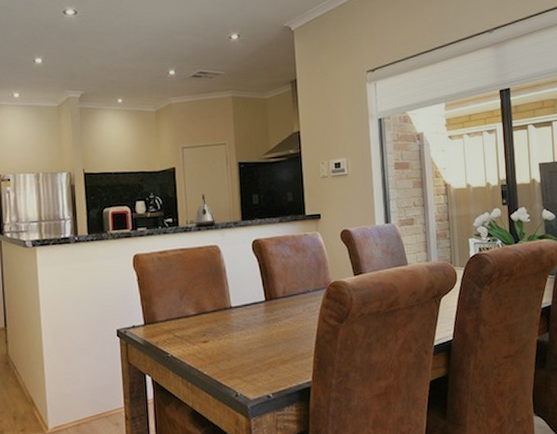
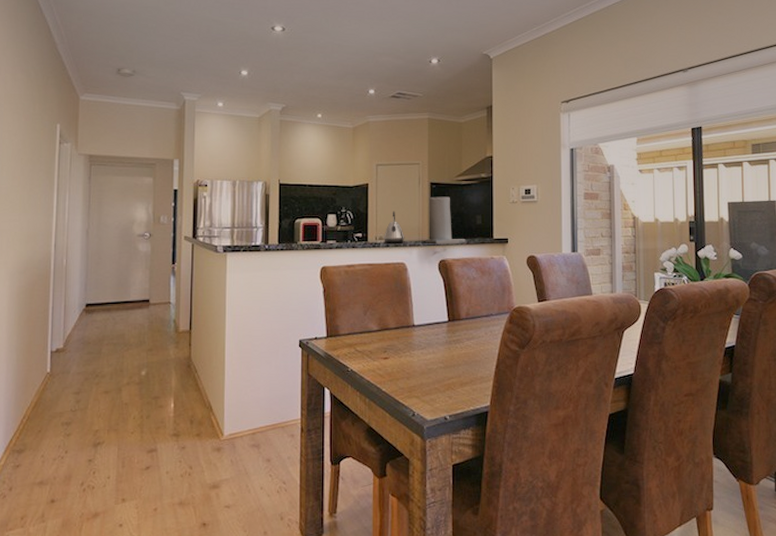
paper towel: none [237,175,278,225] -> present [425,196,466,244]

